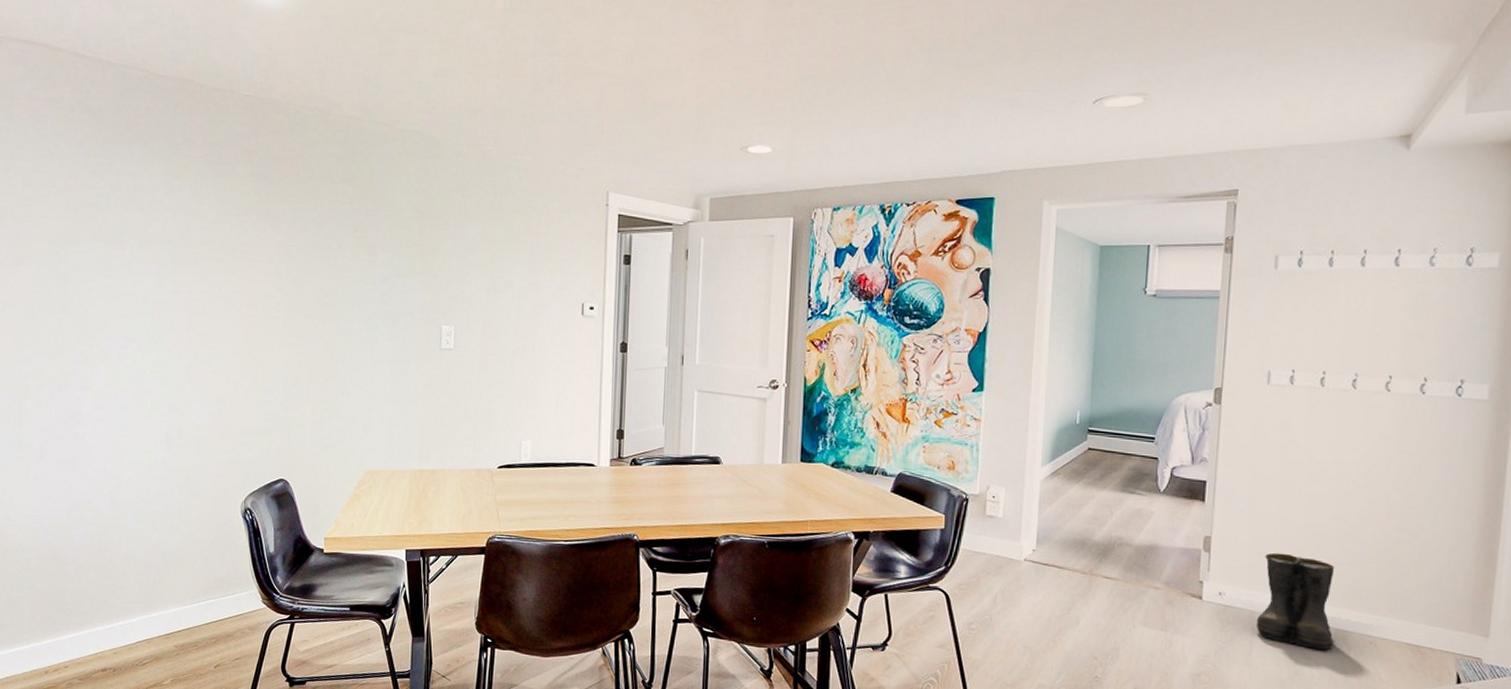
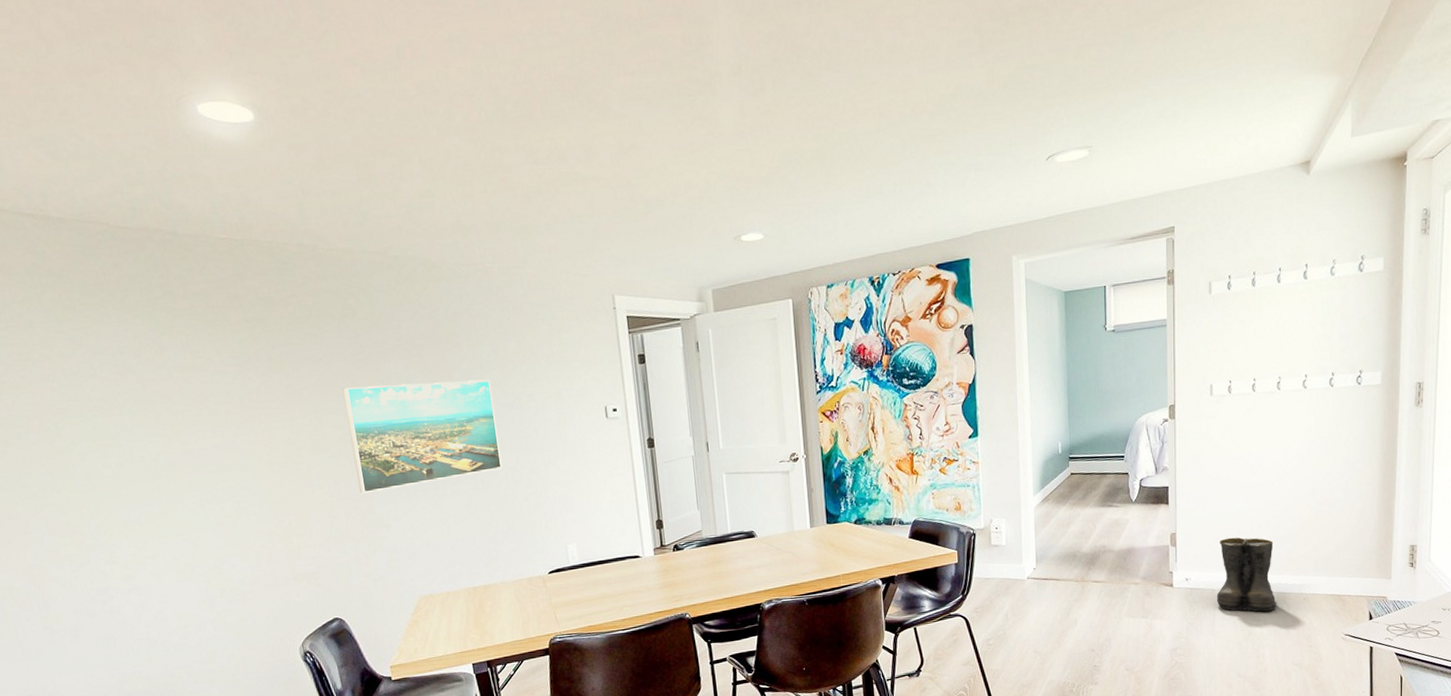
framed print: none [327,250,472,358] -> present [342,379,503,494]

